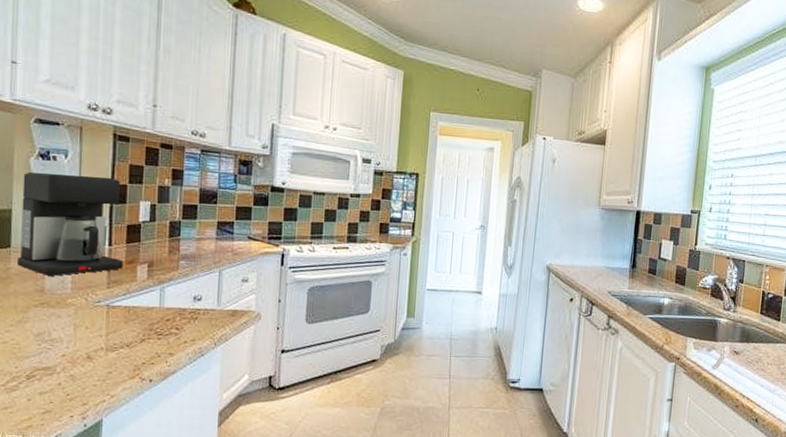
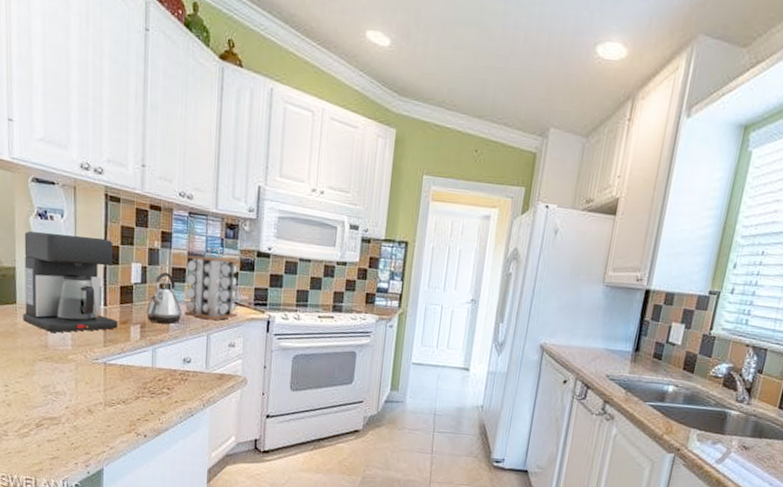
kettle: none [154,209,193,262] -> present [145,272,182,324]
spice rack: none [196,183,254,256] -> present [185,247,240,320]

